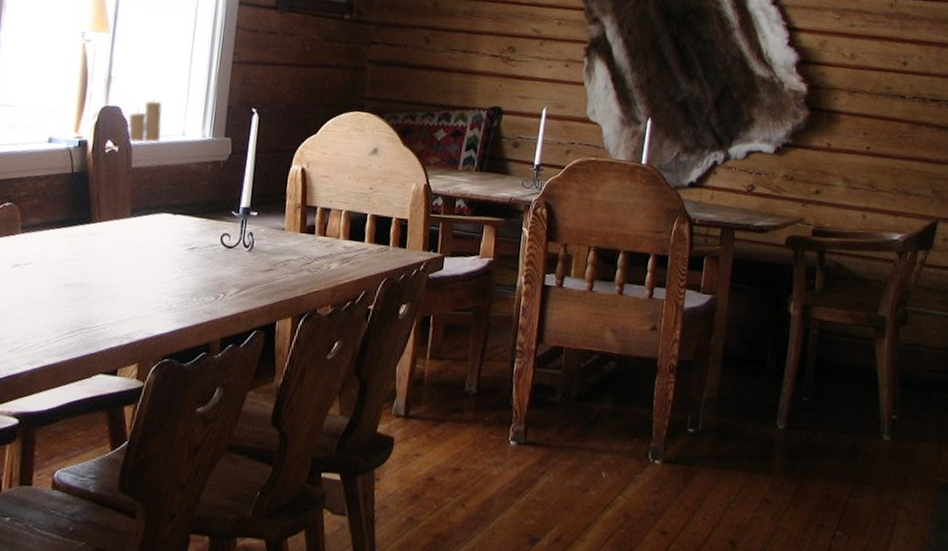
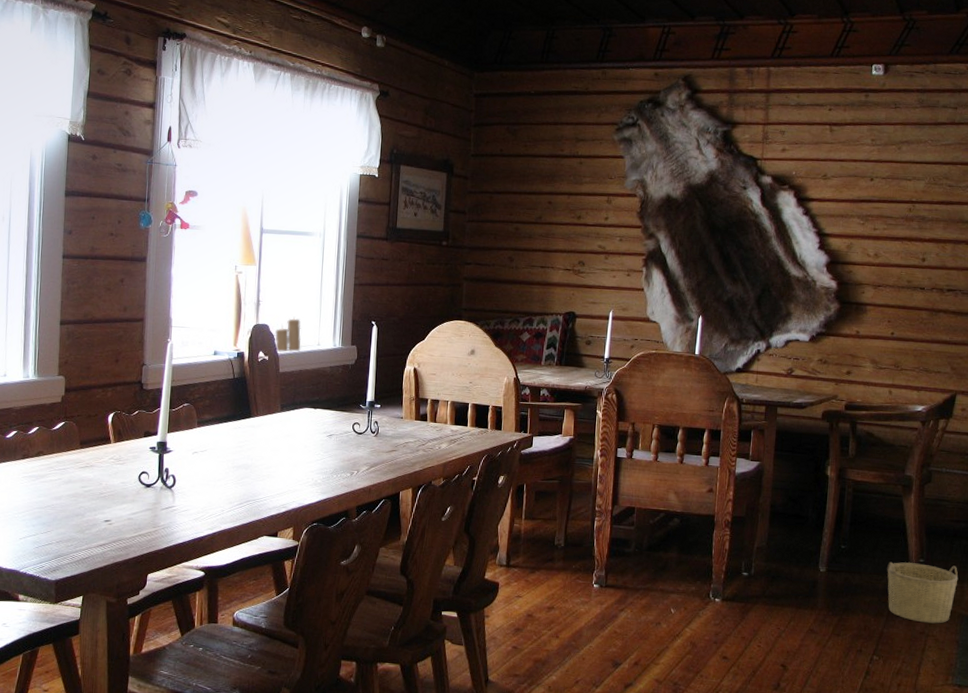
basket: none [855,418,935,493] -> present [887,562,959,624]

